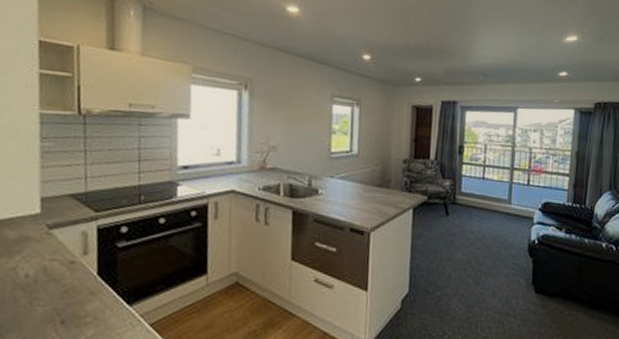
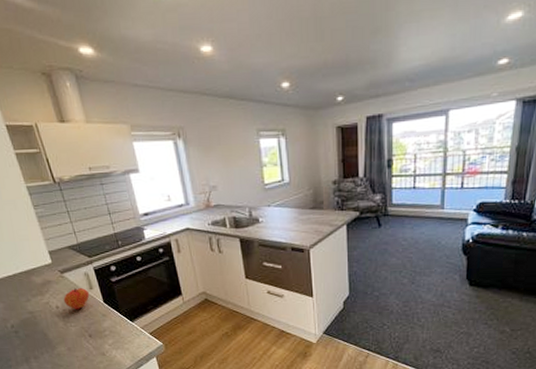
fruit: none [39,250,81,281] -> present [63,287,90,309]

